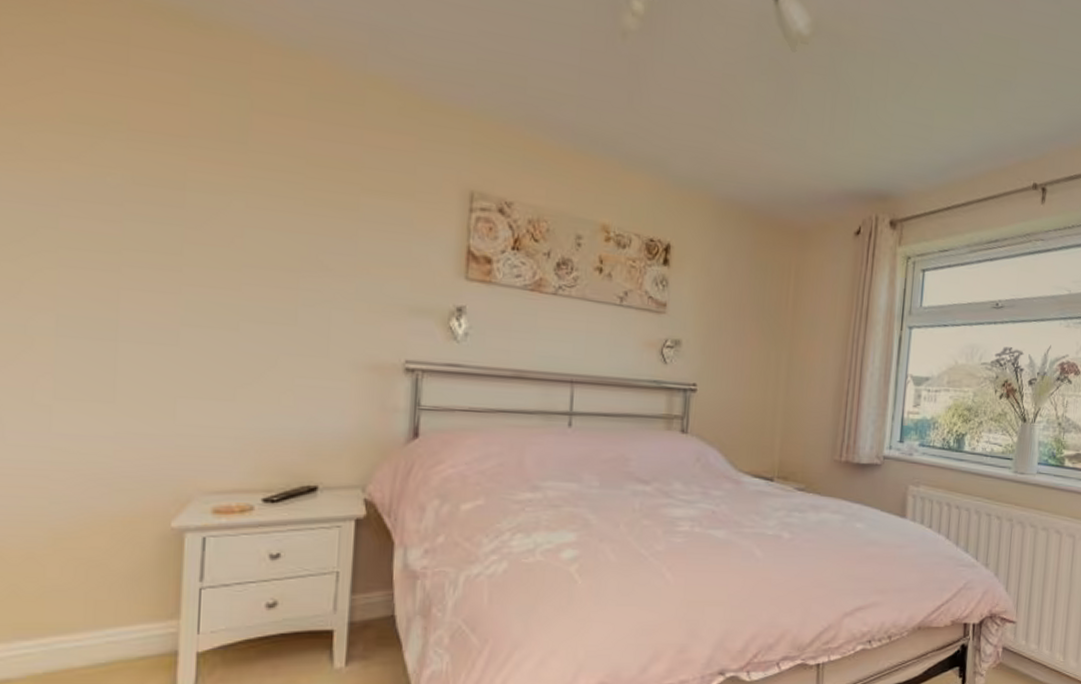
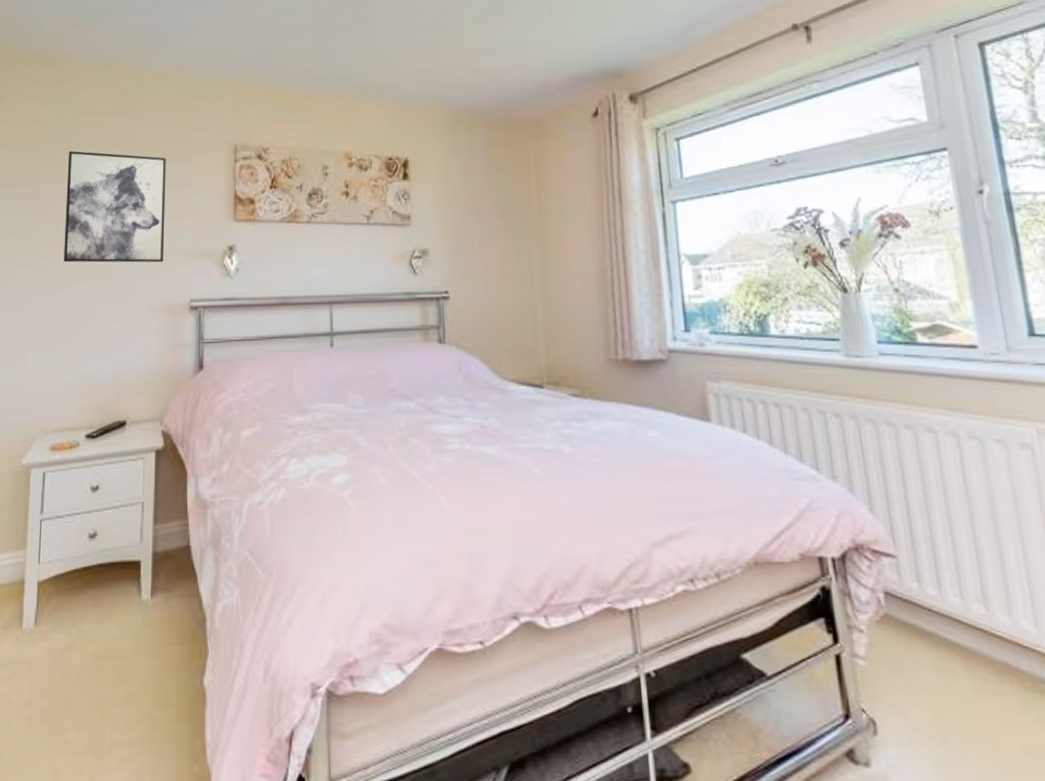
wall art: none [230,155,380,315] -> present [63,150,166,263]

